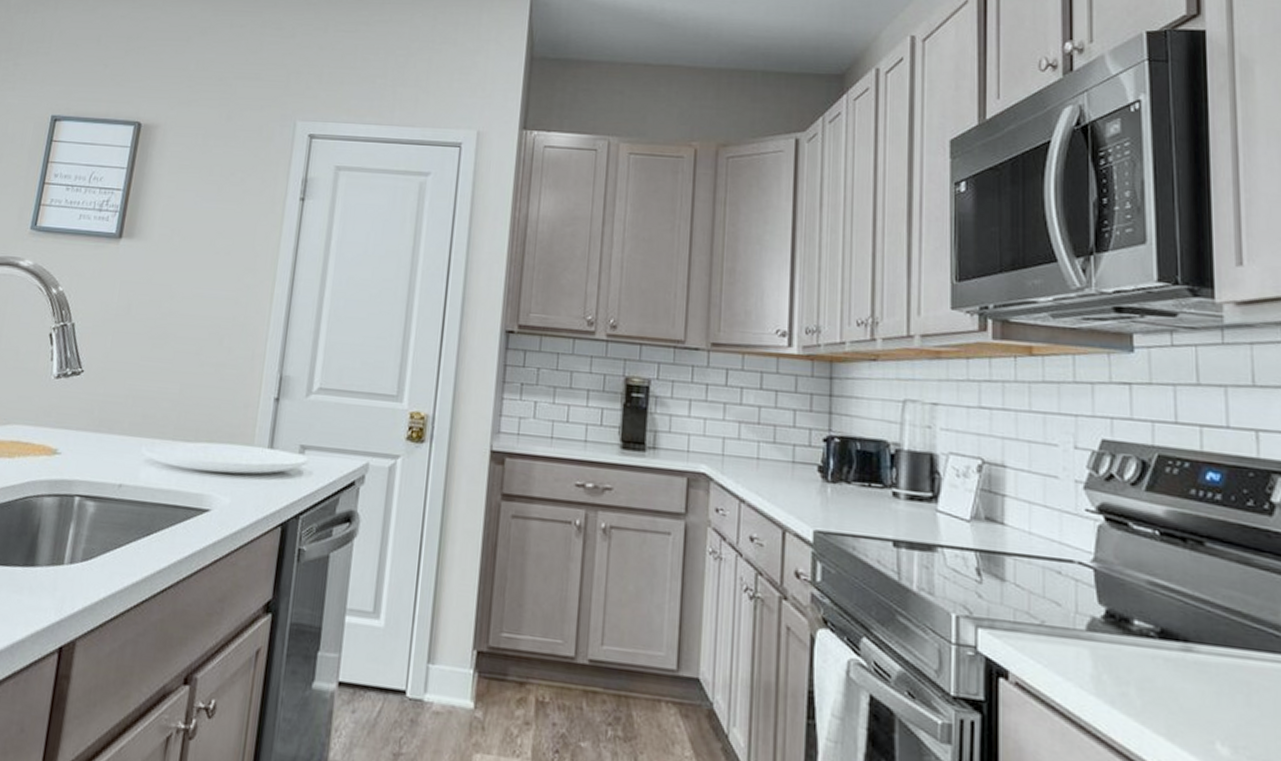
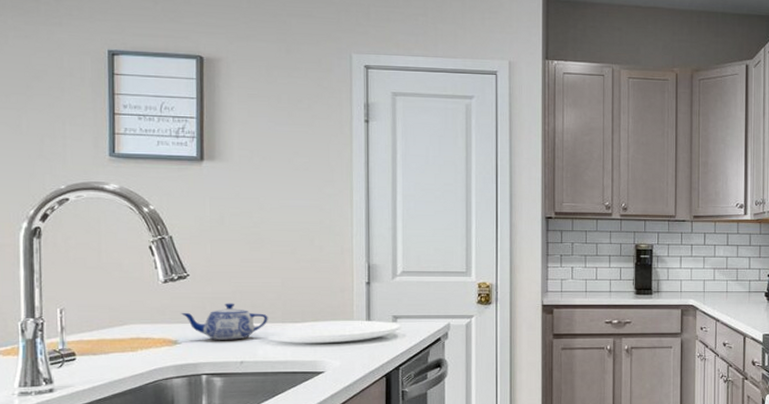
teapot: none [67,409,158,456] -> present [181,303,268,340]

